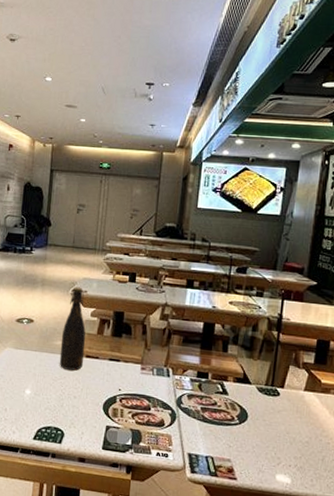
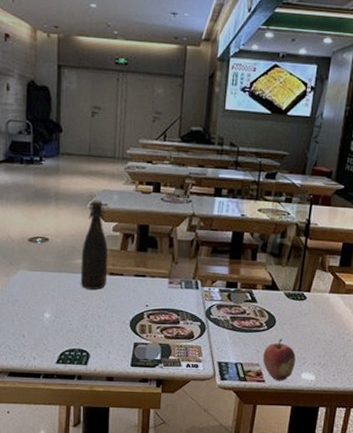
fruit: none [234,435,269,481] -> present [262,339,296,381]

